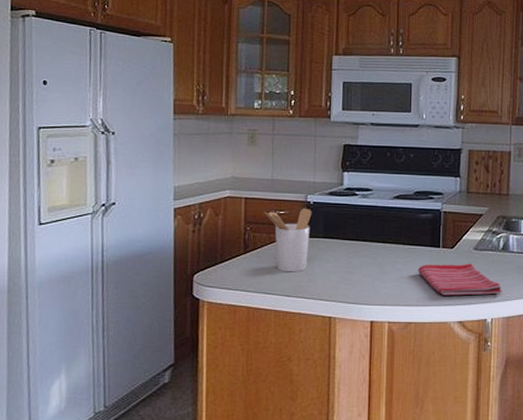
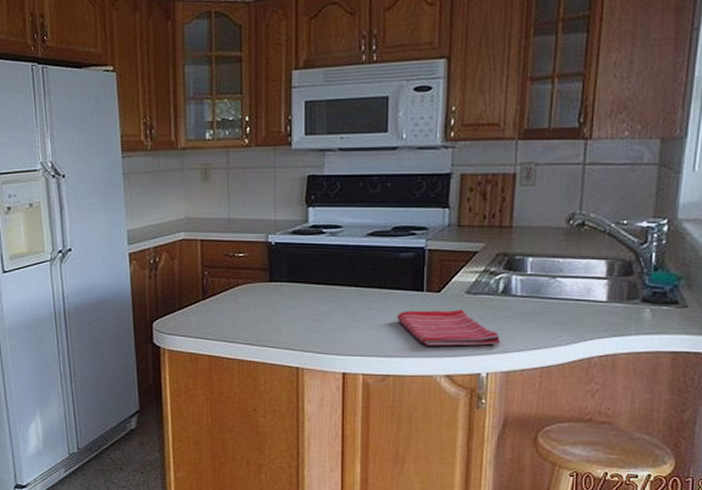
utensil holder: present [264,208,312,273] -> none [222,249,274,320]

